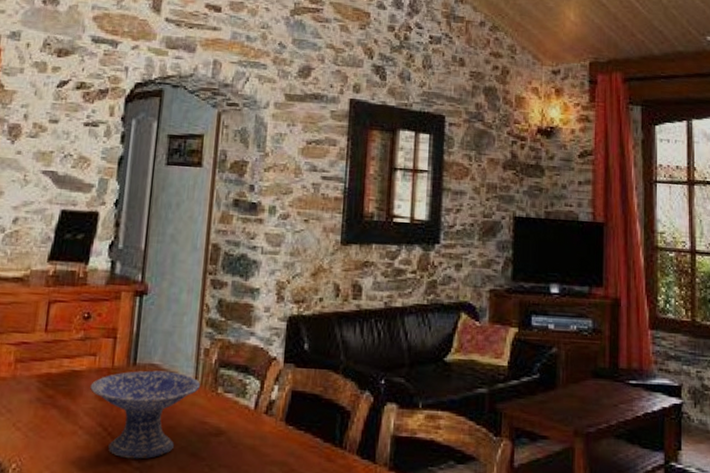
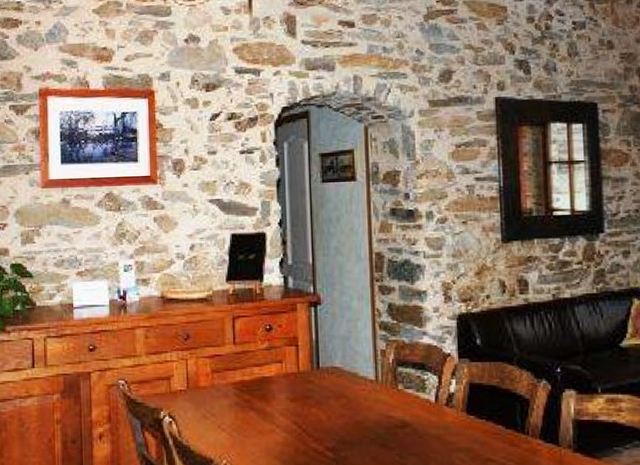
decorative bowl: present [90,370,201,459] -> none [281,372,382,452]

